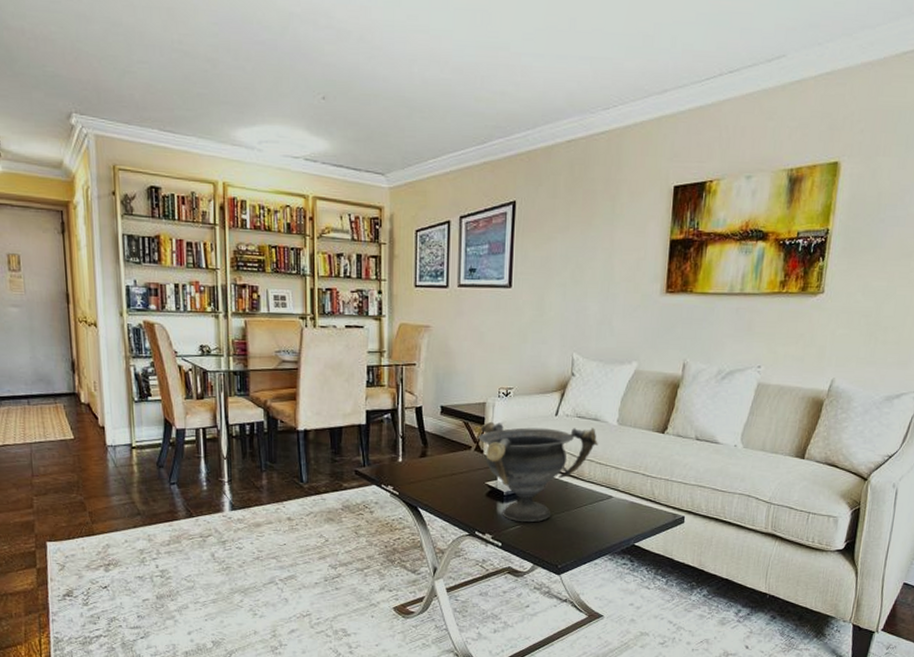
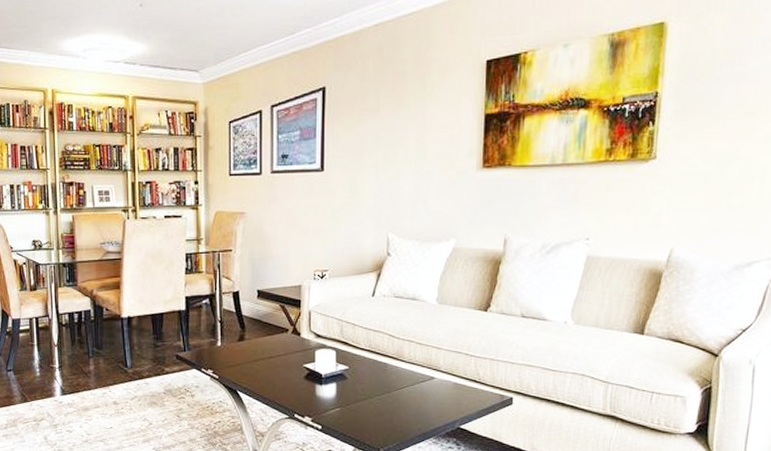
decorative bowl: present [478,421,598,523] -> none [295,303,417,405]

